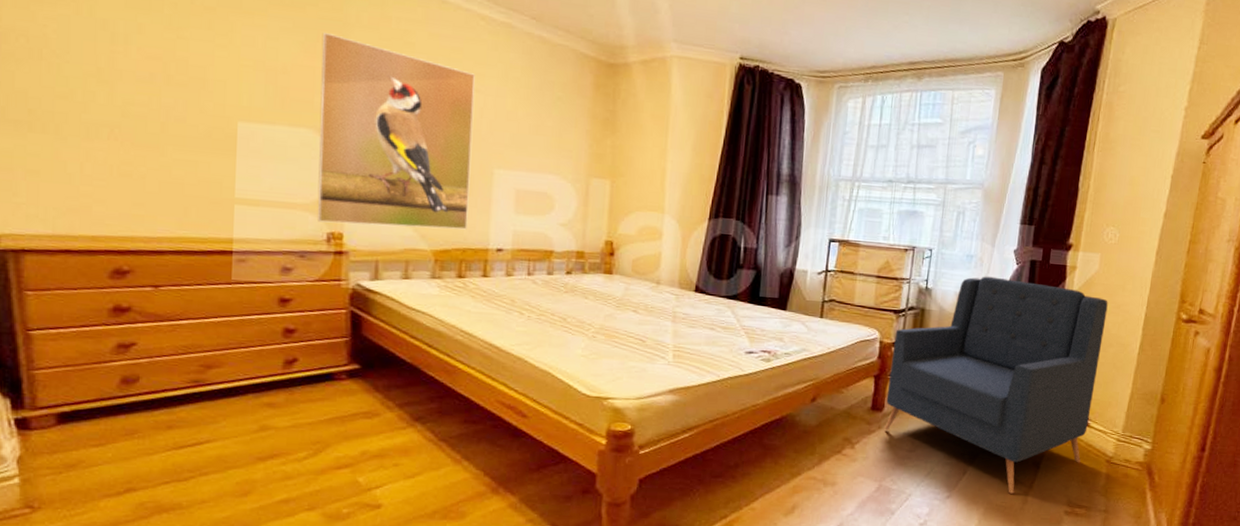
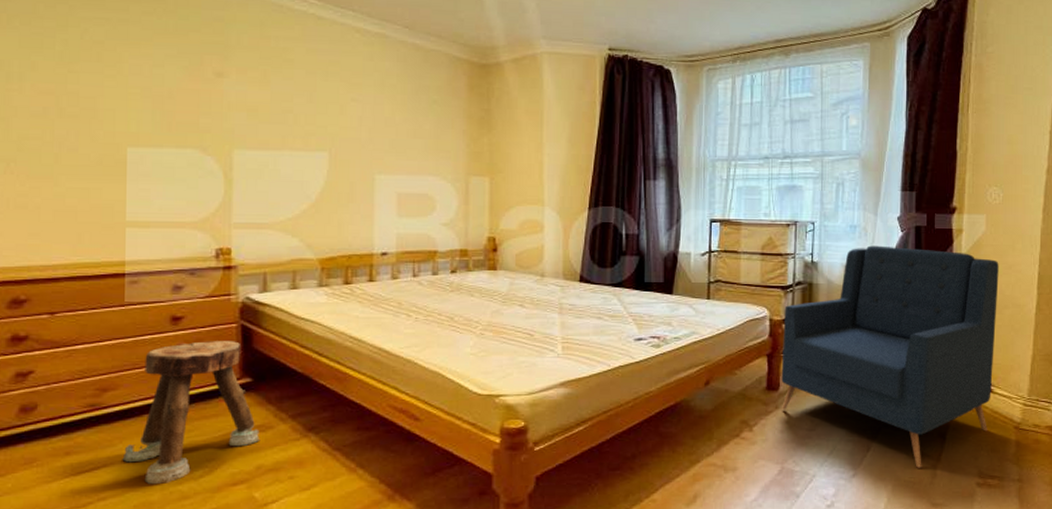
stool: none [225,325,366,464] -> present [122,341,260,485]
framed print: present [317,32,475,230] -> none [205,55,353,239]

